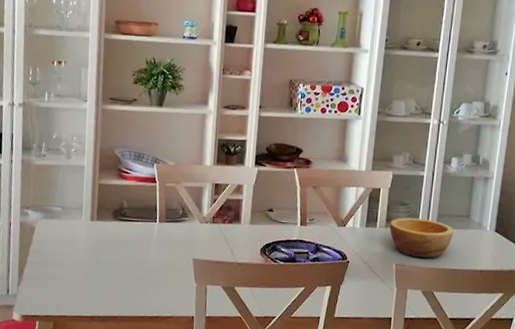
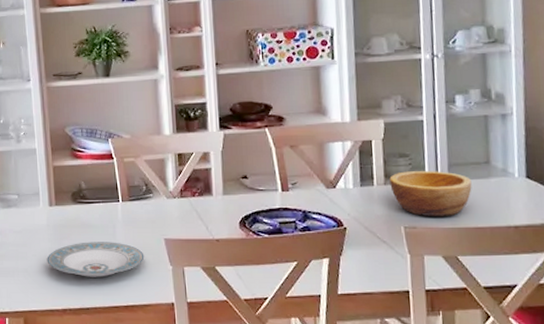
plate: none [82,256,173,290] -> present [47,242,145,277]

